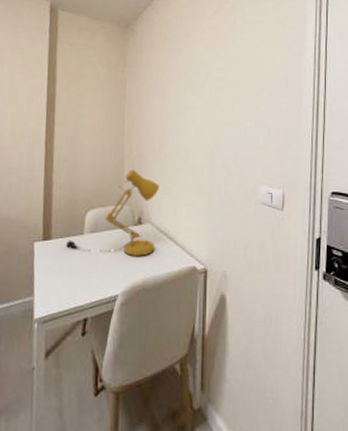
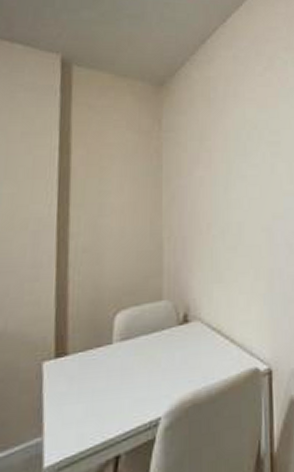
desk lamp: present [65,169,159,256] -> none [87,255,209,365]

